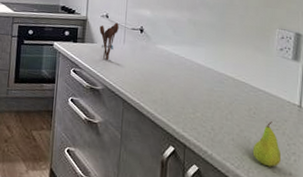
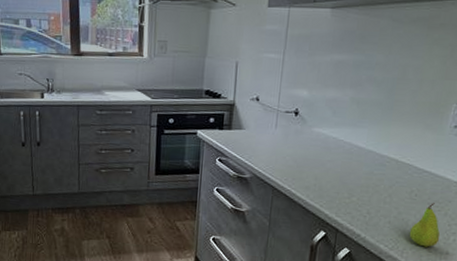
utensil holder: present [99,22,119,61] -> none [248,105,271,148]

